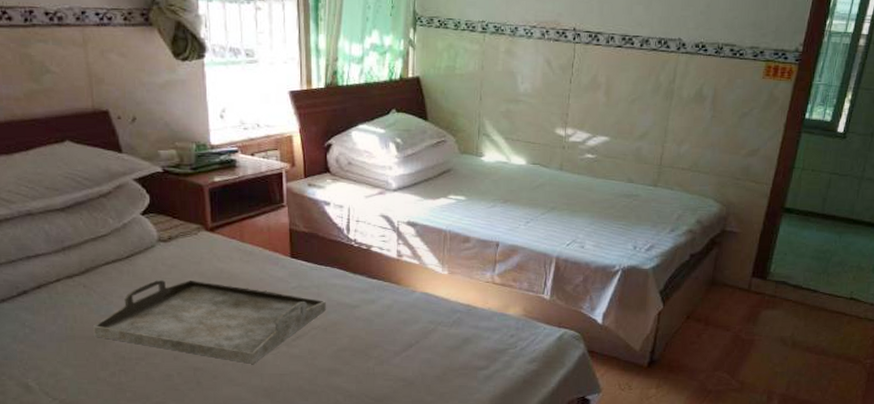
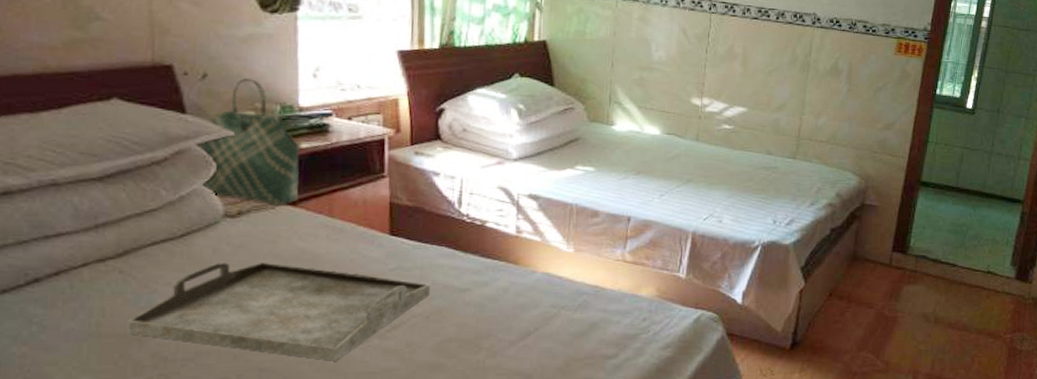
tote bag: none [135,121,216,232] -> present [200,78,301,205]

